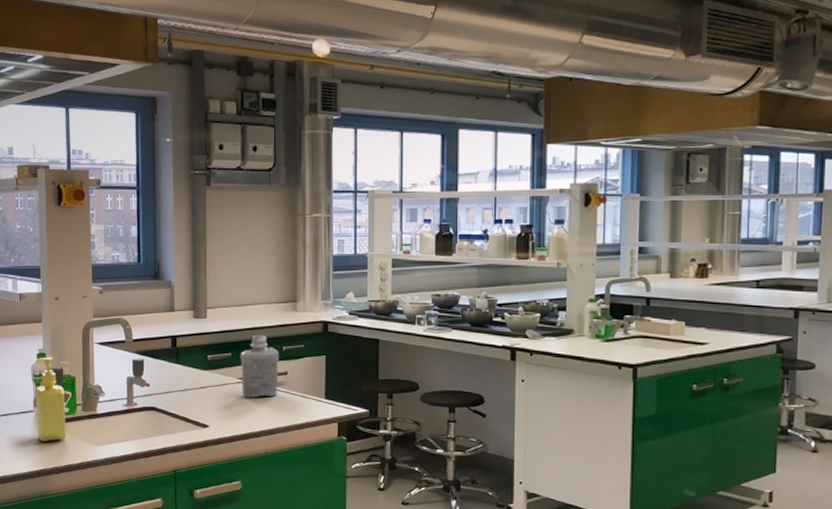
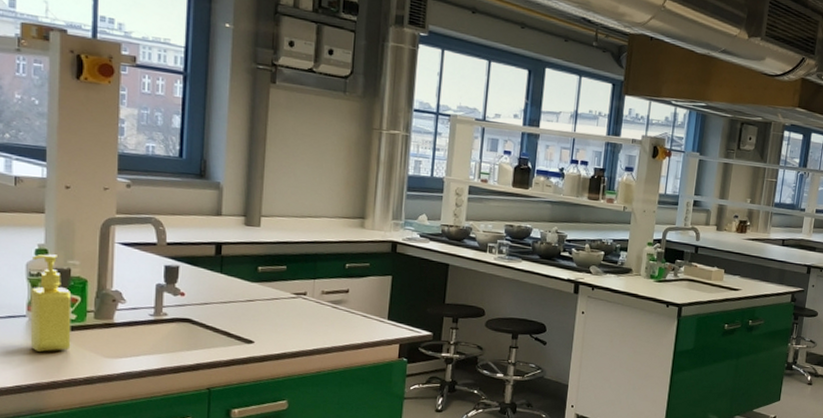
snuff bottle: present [240,334,280,398] -> none [295,249,342,315]

